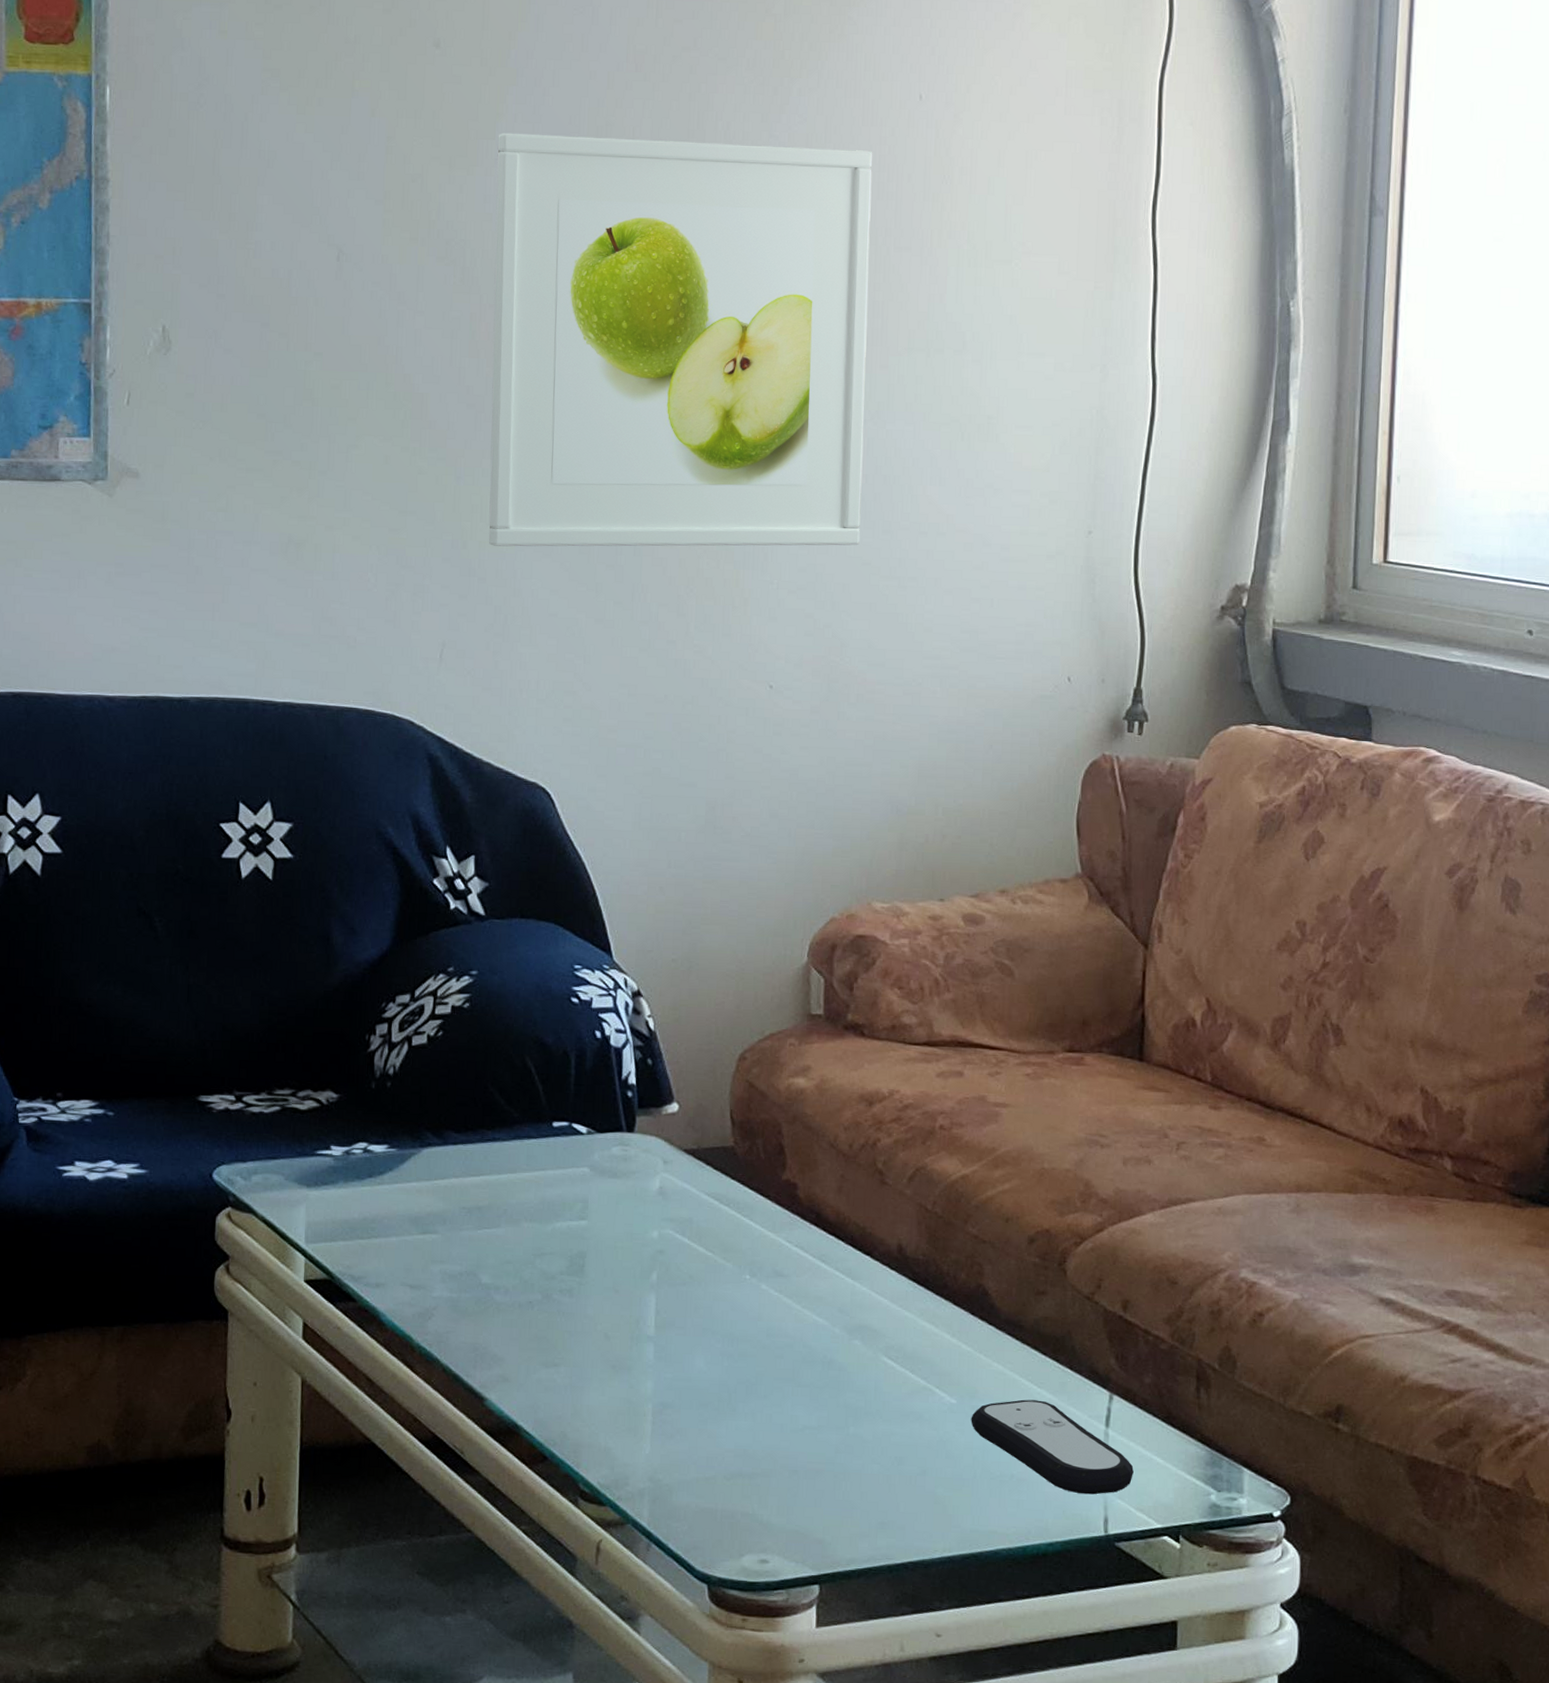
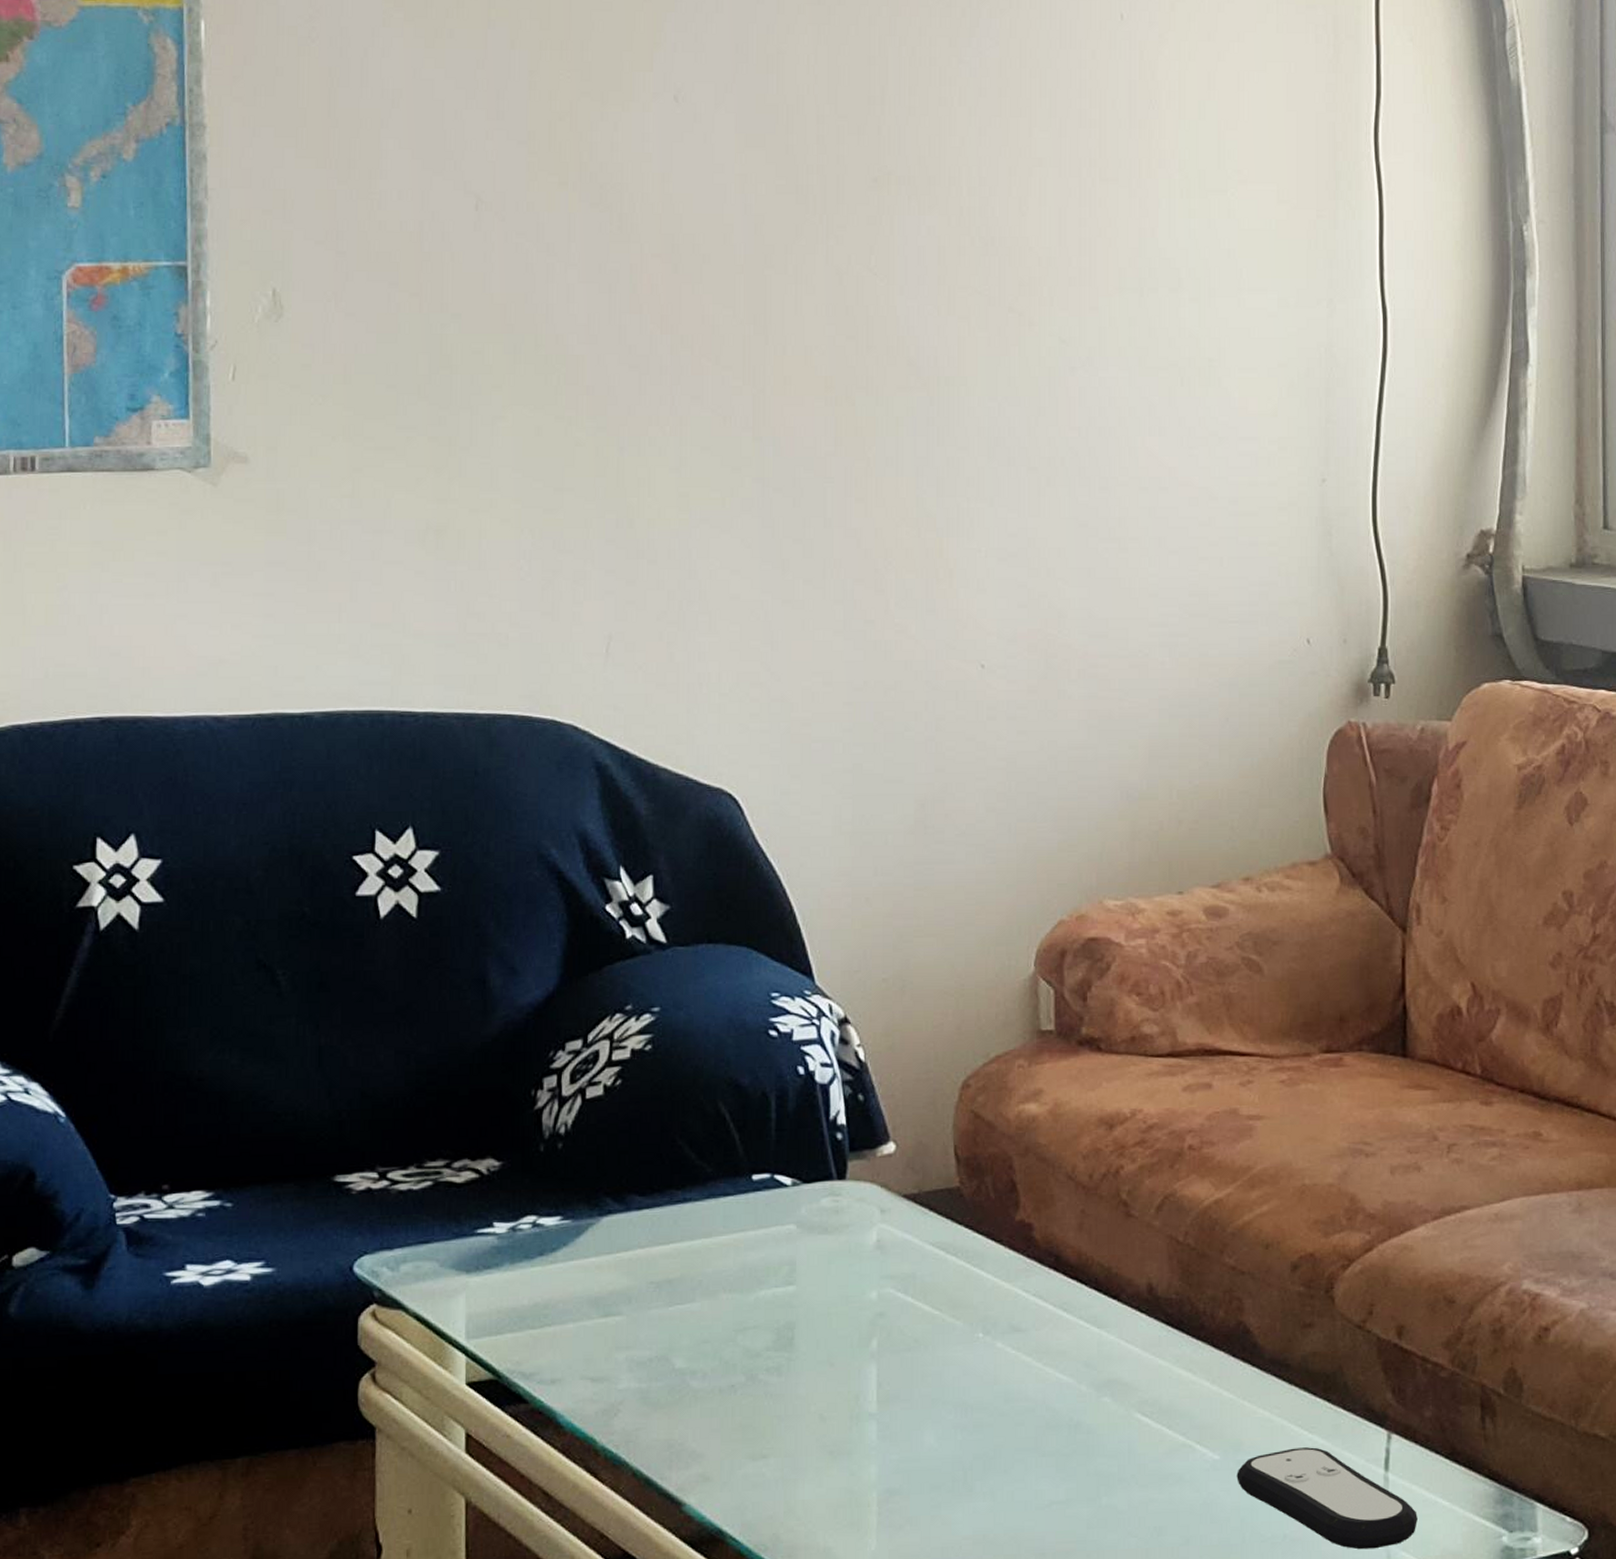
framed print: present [488,132,873,547] -> none [655,64,1075,523]

